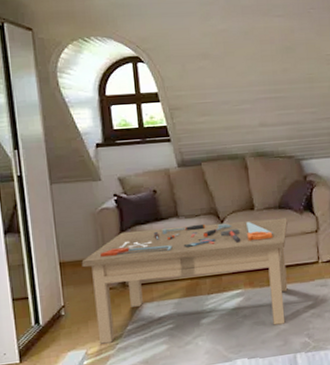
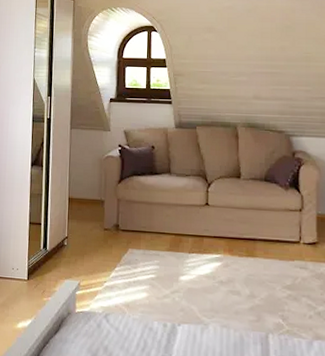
coffee table: present [81,217,288,344] -> none [85,180,272,299]

